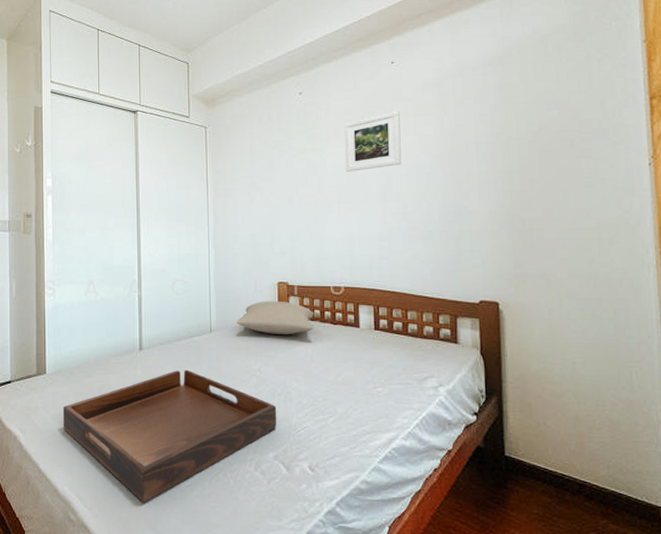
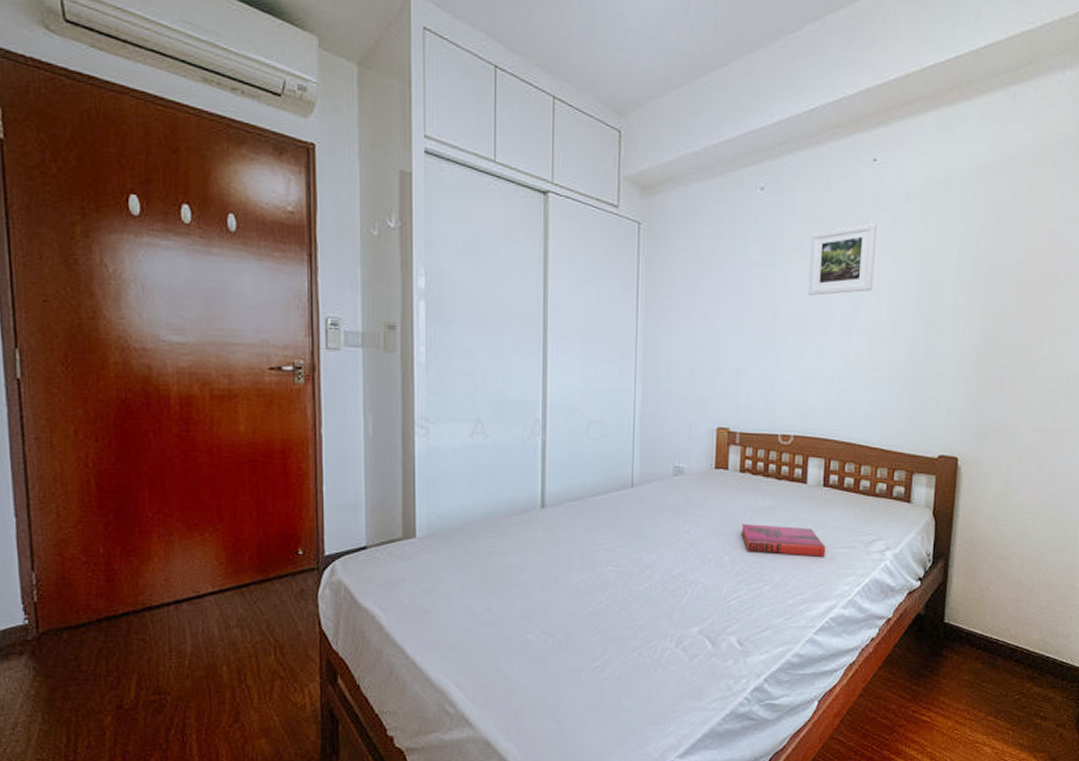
serving tray: present [62,369,277,502] -> none [438,531,706,688]
pillow: present [236,301,314,335] -> none [664,450,757,492]
hardback book: none [305,363,382,392] -> present [741,524,825,557]

